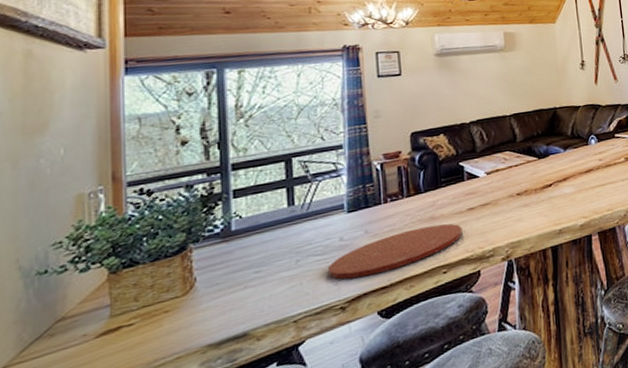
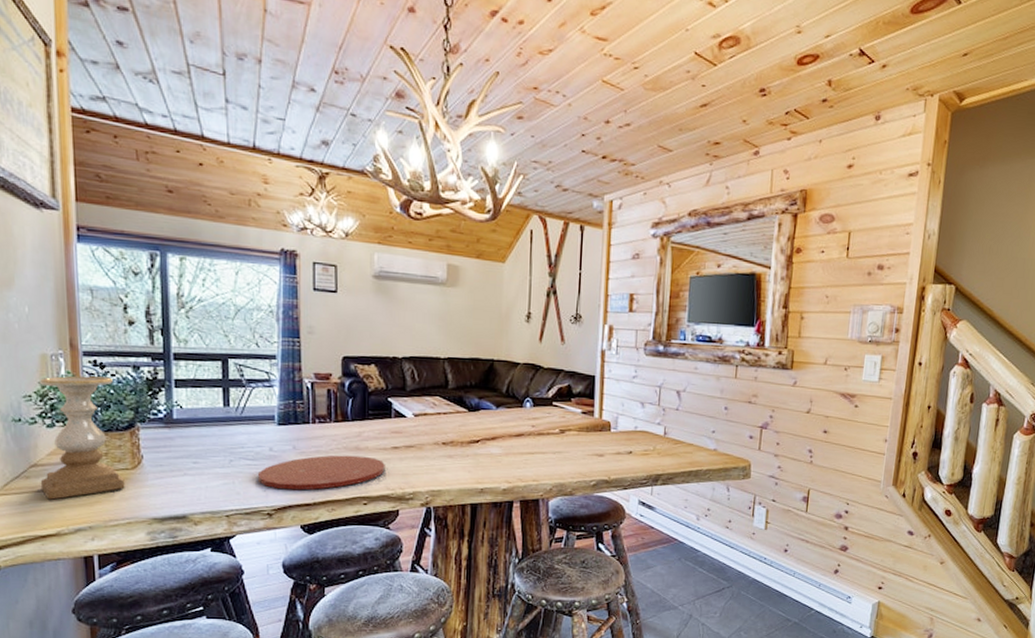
candle holder: none [68,203,174,355] -> present [40,375,125,500]

